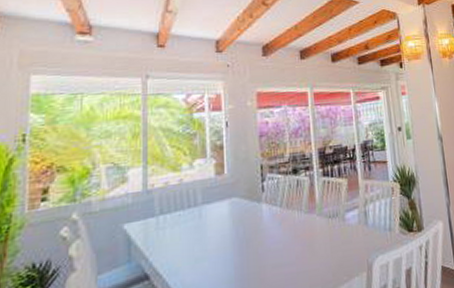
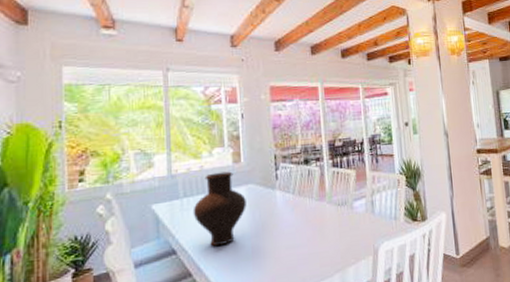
vase: none [169,184,229,269] -> present [193,171,246,247]

